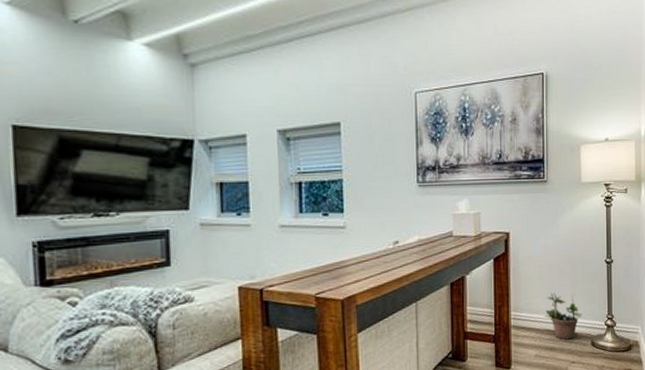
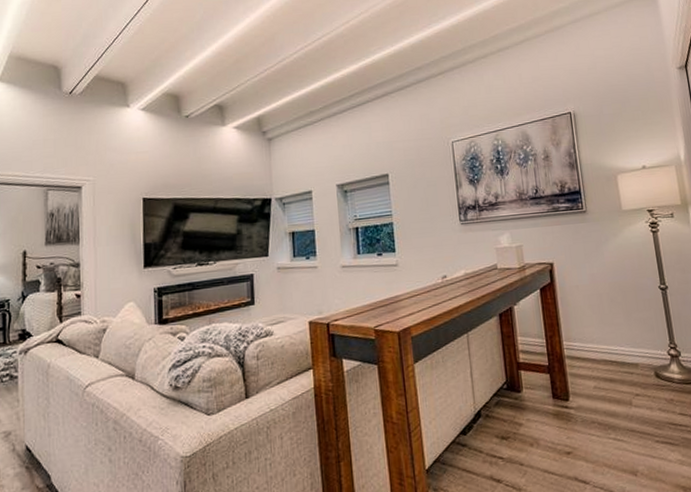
potted plant: present [544,292,582,340] -> none [599,321,641,371]

